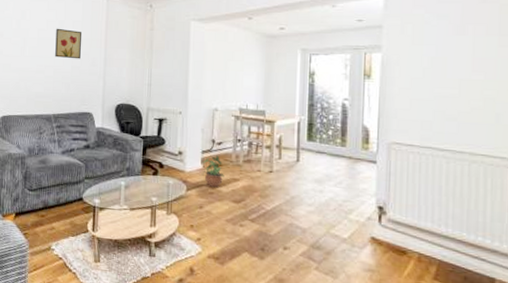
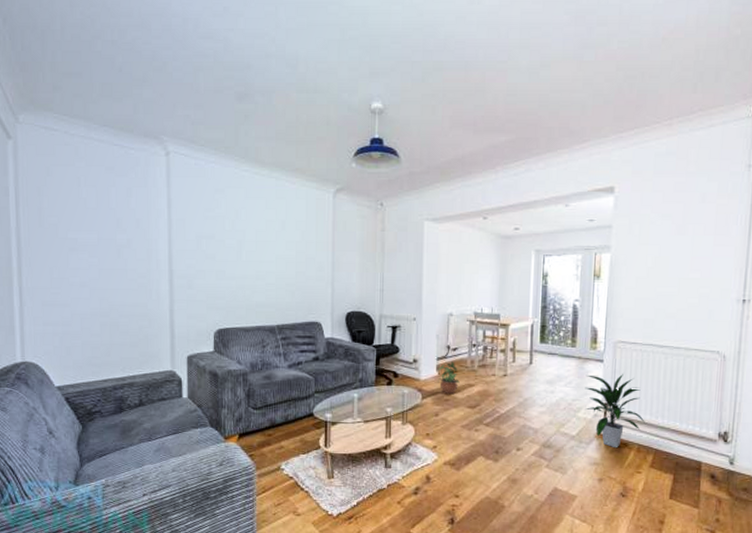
wall art: present [55,28,82,59] -> none [277,229,307,264]
indoor plant: none [357,175,427,256] -> present [585,374,646,449]

